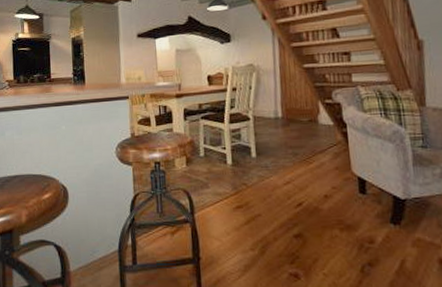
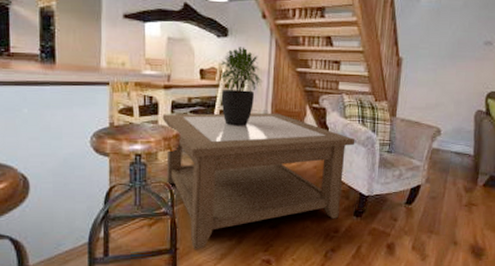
coffee table: none [176,112,380,259] -> present [162,113,355,249]
potted plant: none [225,50,270,129] -> present [218,47,263,126]

